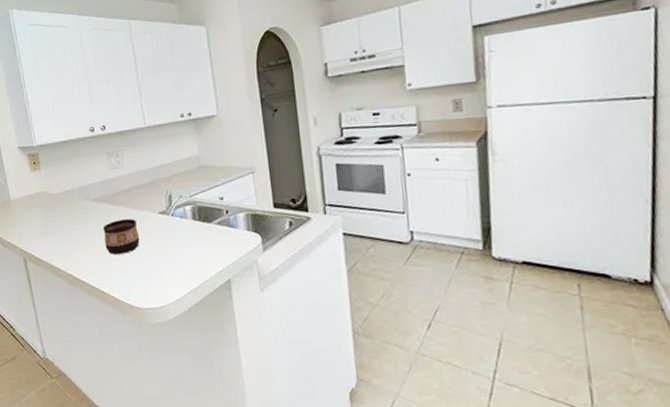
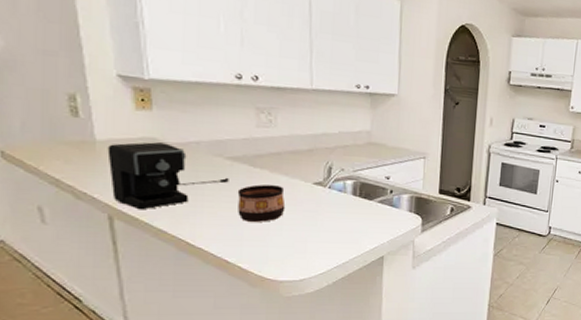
coffee maker: none [18,194,96,252] -> present [107,142,229,210]

